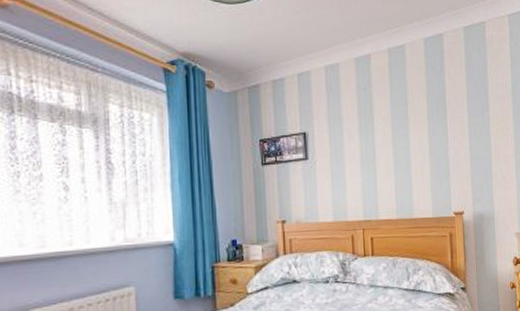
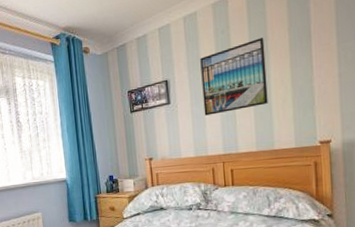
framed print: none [341,102,408,176] -> present [200,38,268,116]

